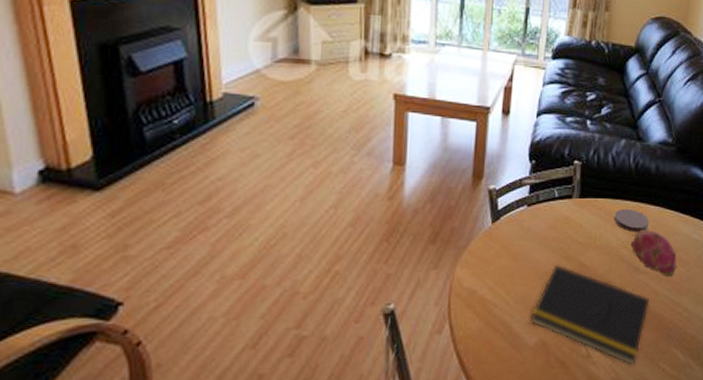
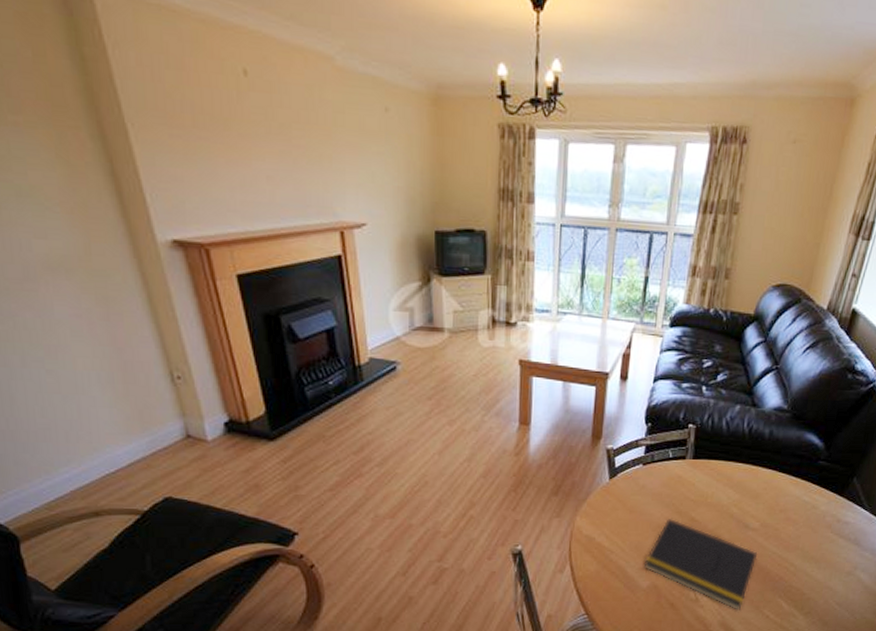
coaster: present [614,208,650,233] -> none [725,470,761,493]
fruit: present [630,230,677,278] -> none [741,491,786,535]

